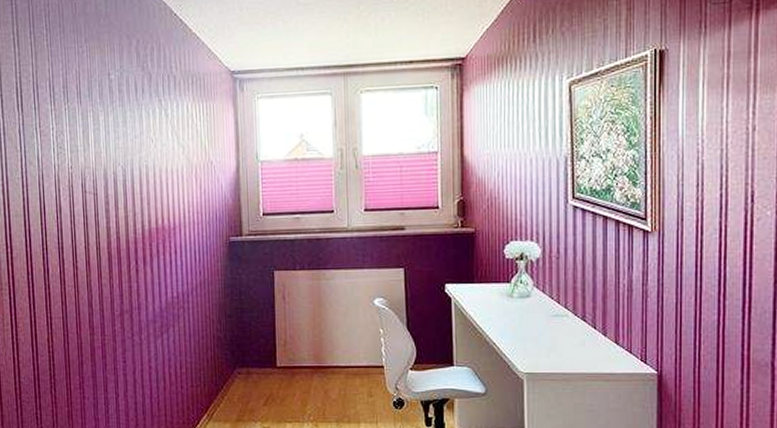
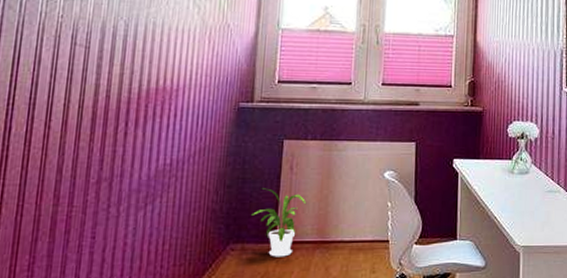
house plant: none [252,317,302,381] -> present [251,188,307,257]

